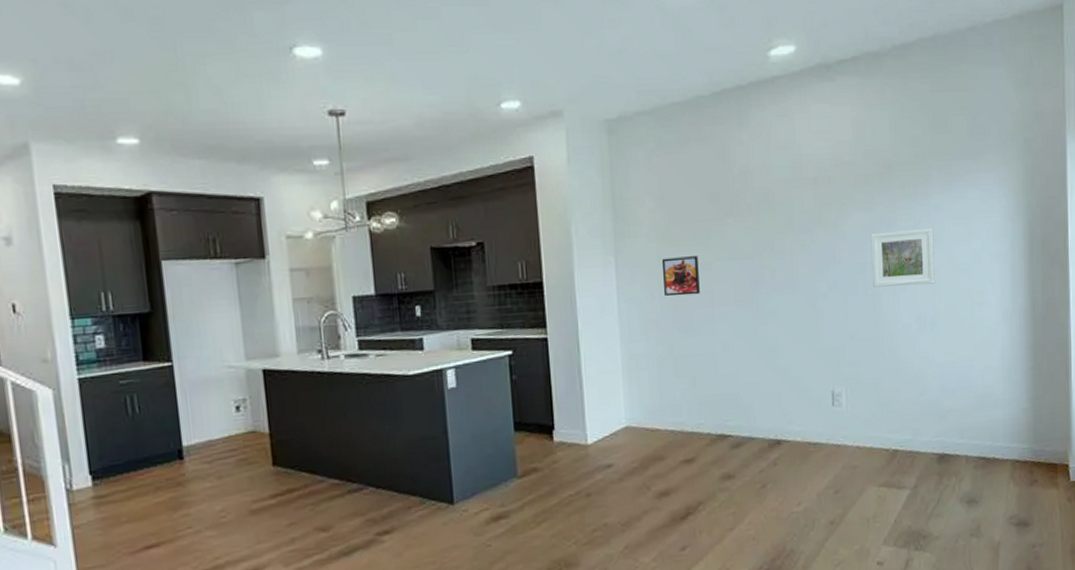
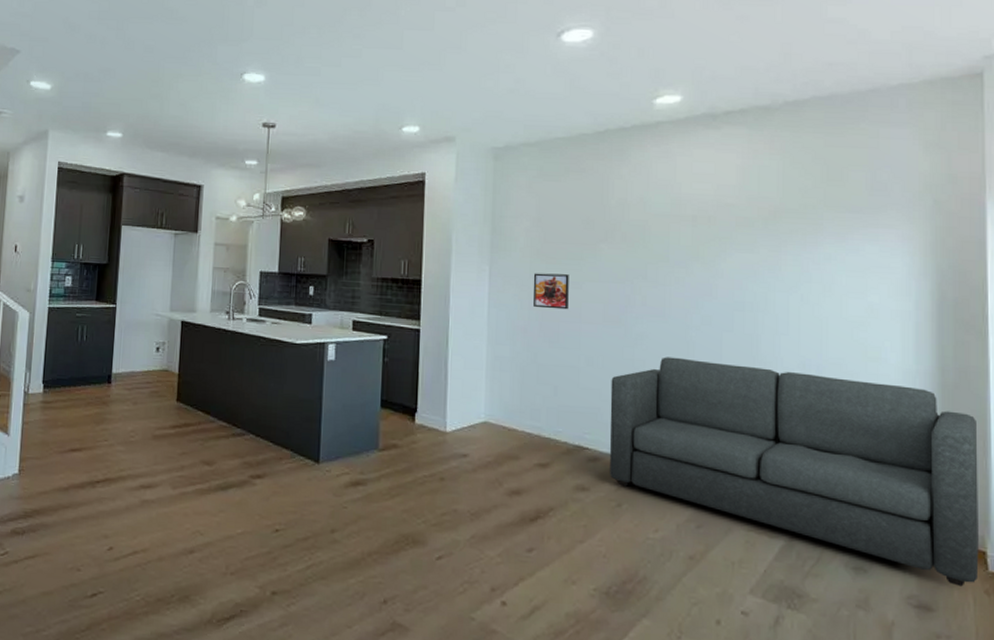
sofa: none [747,325,1063,499] -> present [609,357,979,587]
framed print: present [870,227,935,287] -> none [751,274,823,332]

